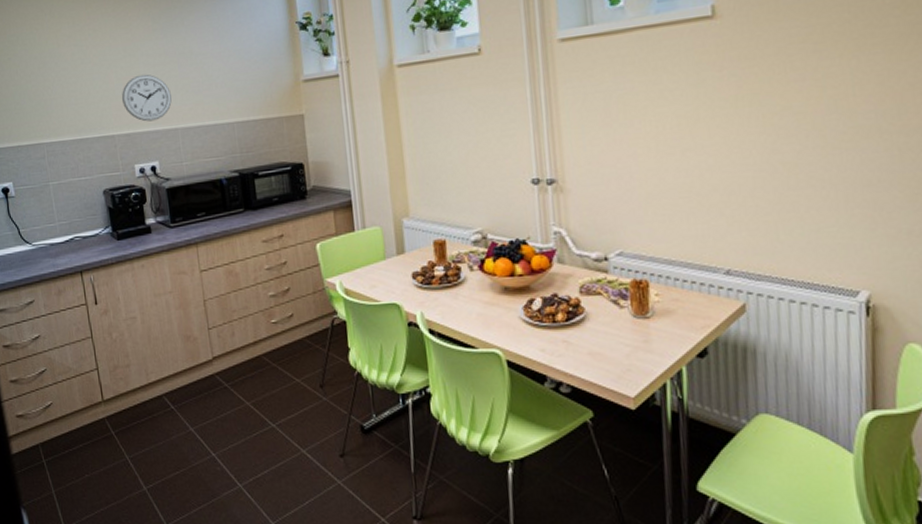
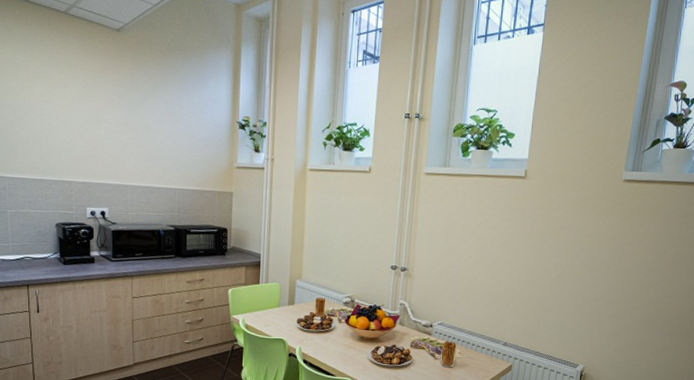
wall clock: present [121,74,172,122] -> none [82,137,126,176]

